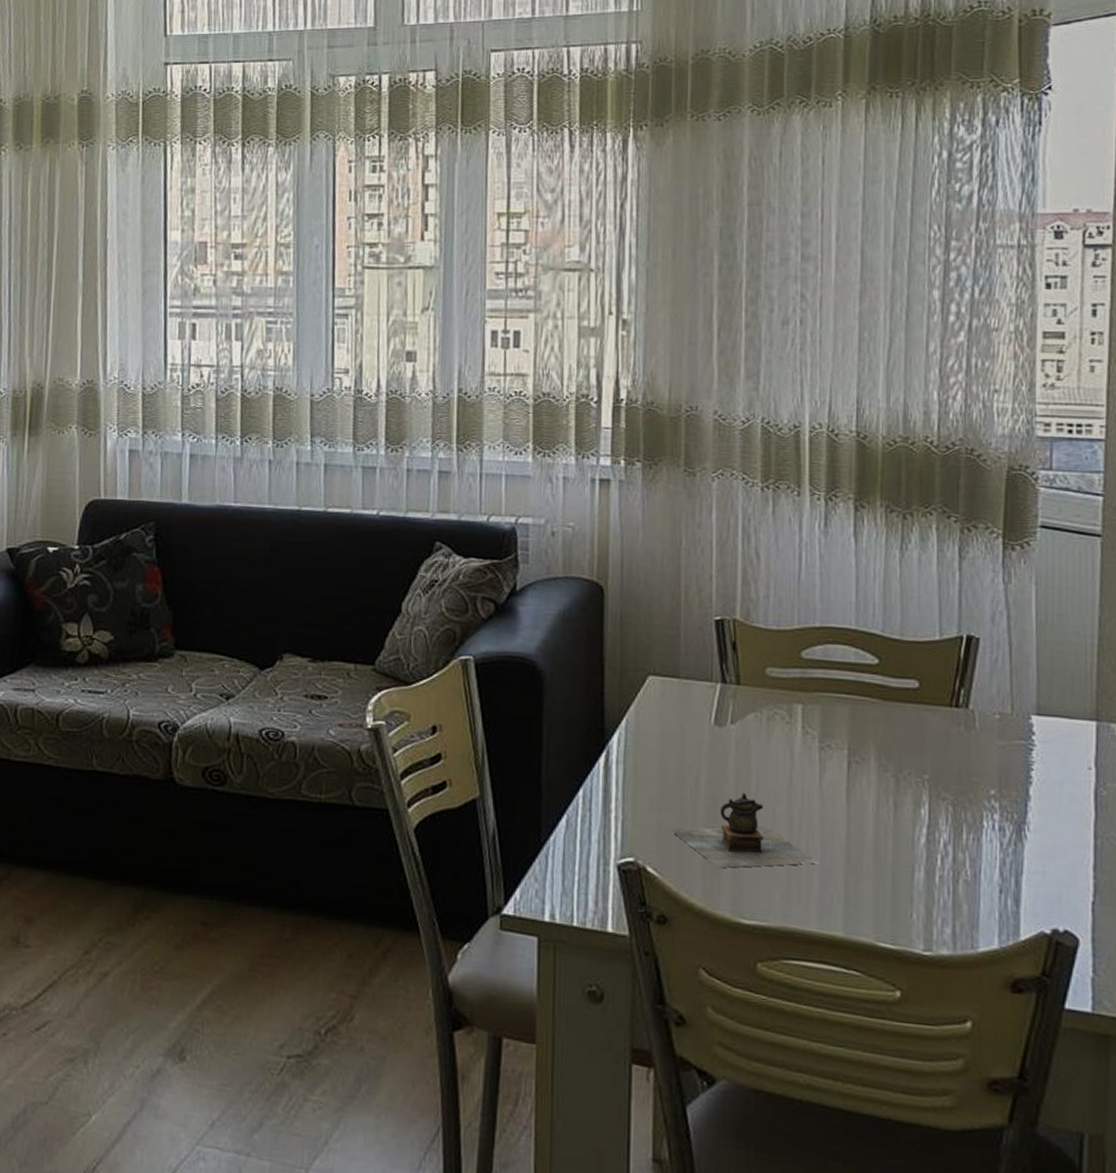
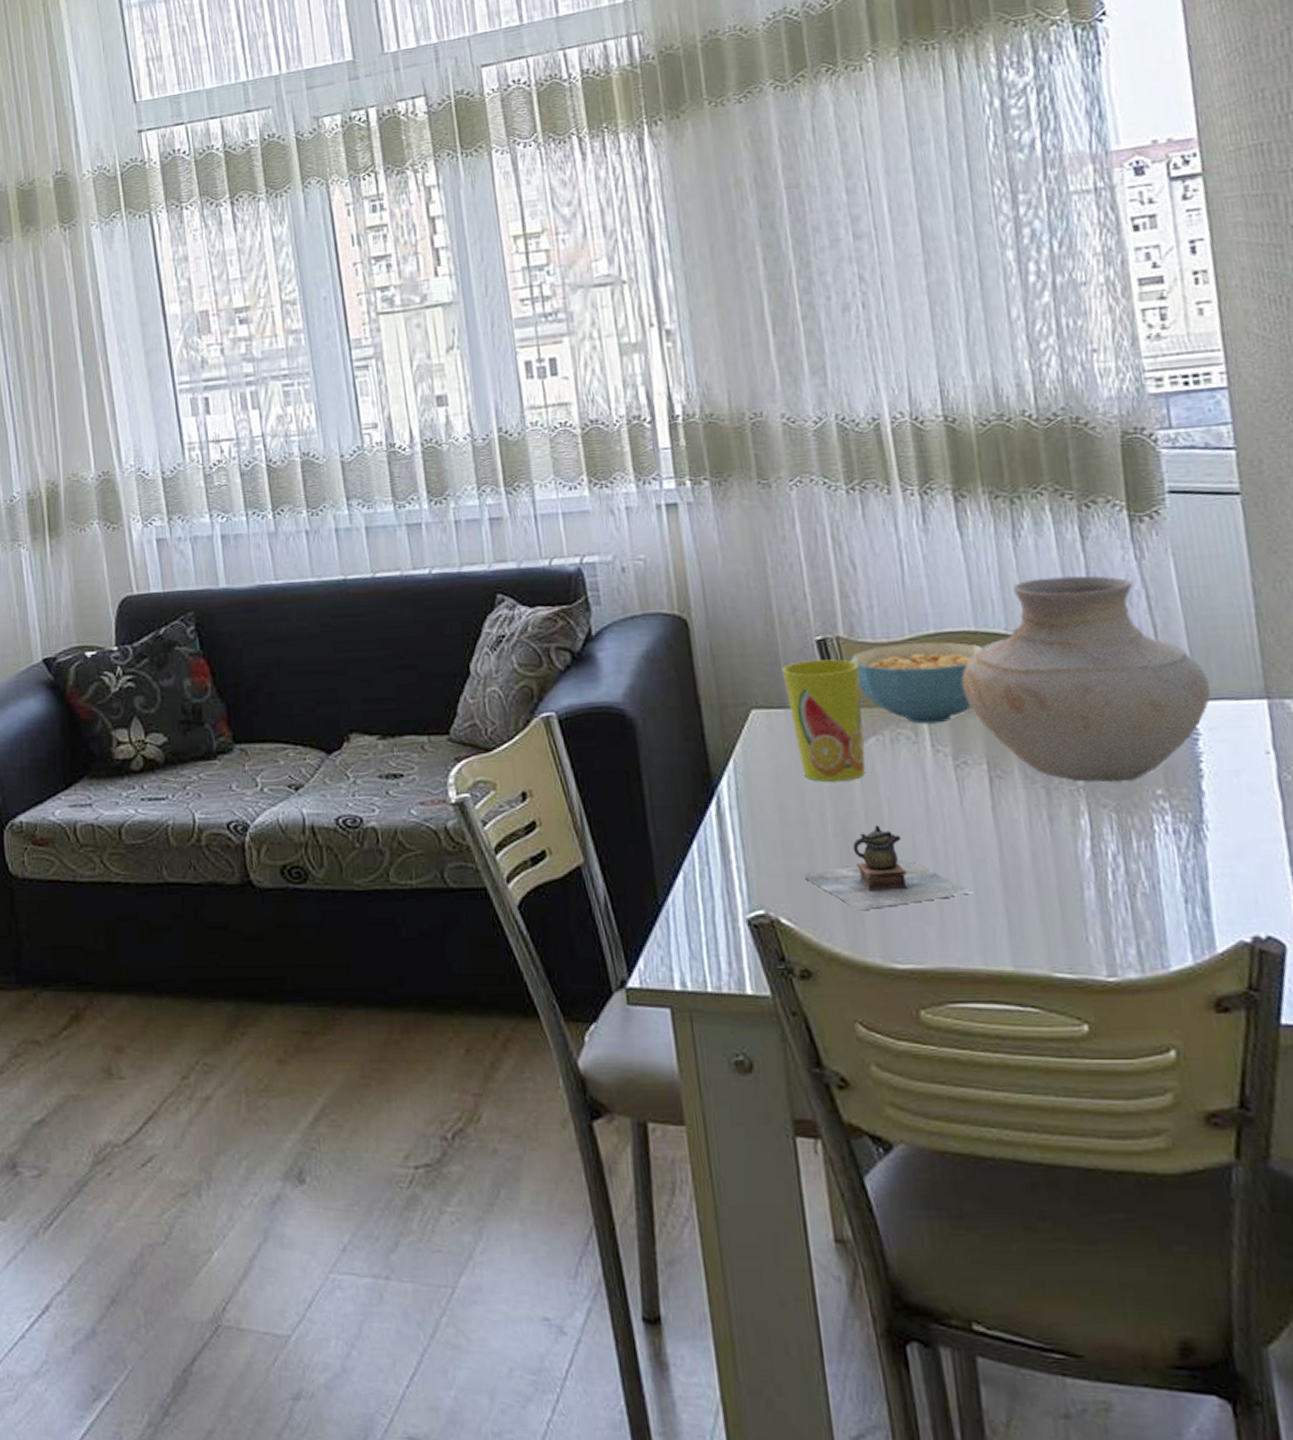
cup: none [681,637,750,750] -> present [782,659,866,782]
cereal bowl: none [743,632,859,709] -> present [850,641,982,724]
vase: none [836,589,1050,780] -> present [961,575,1211,783]

